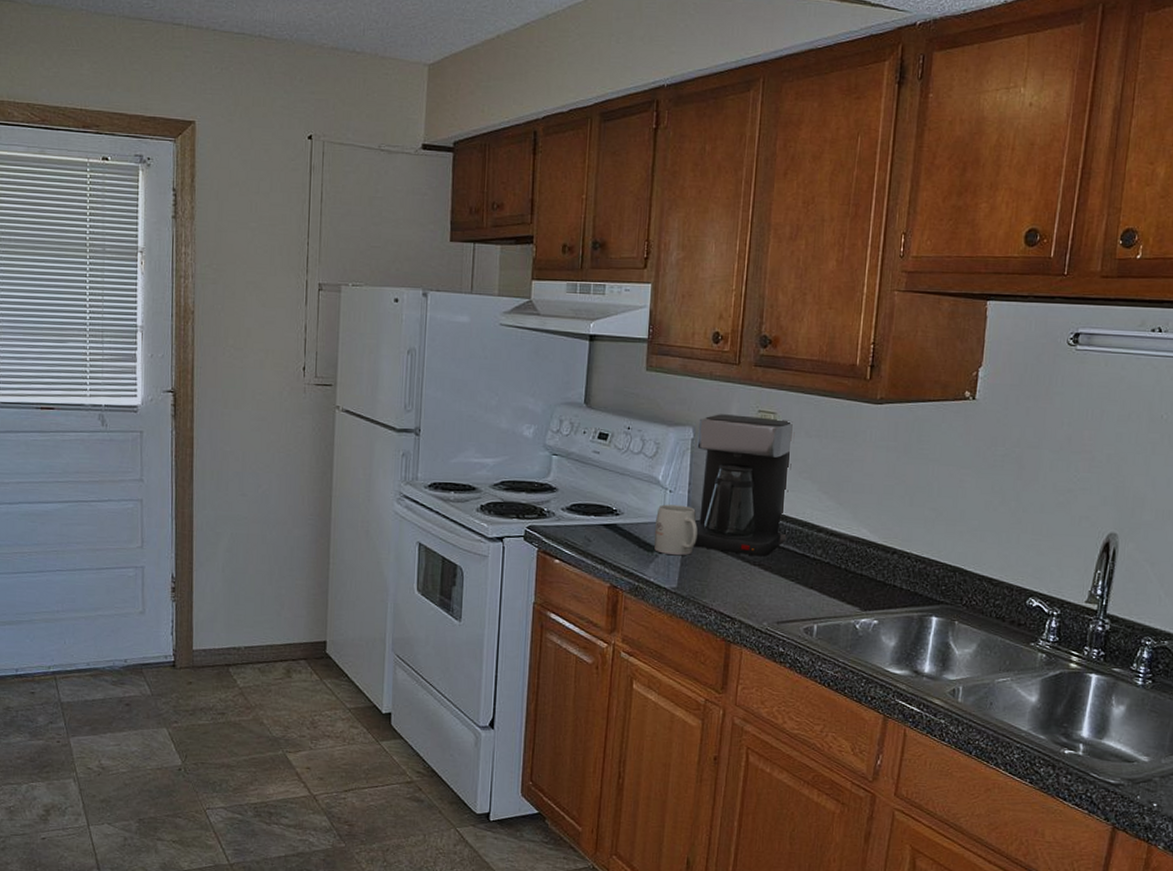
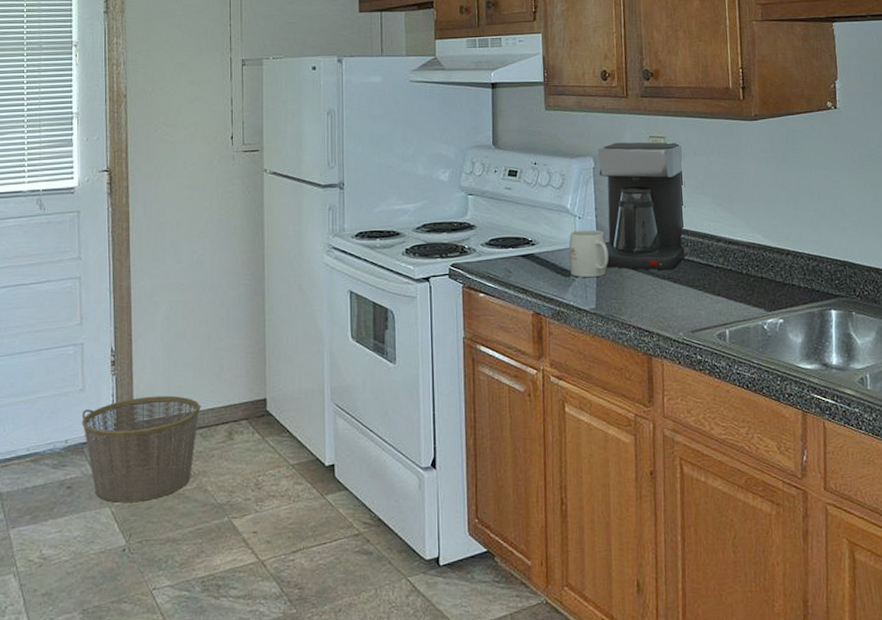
basket: none [141,626,260,727] -> present [81,395,201,503]

